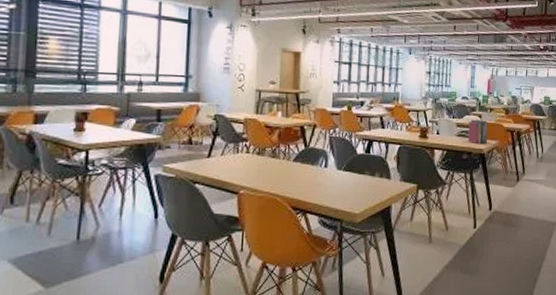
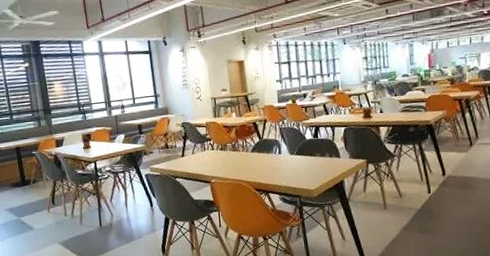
books: present [467,119,488,145] -> none [412,93,434,117]

